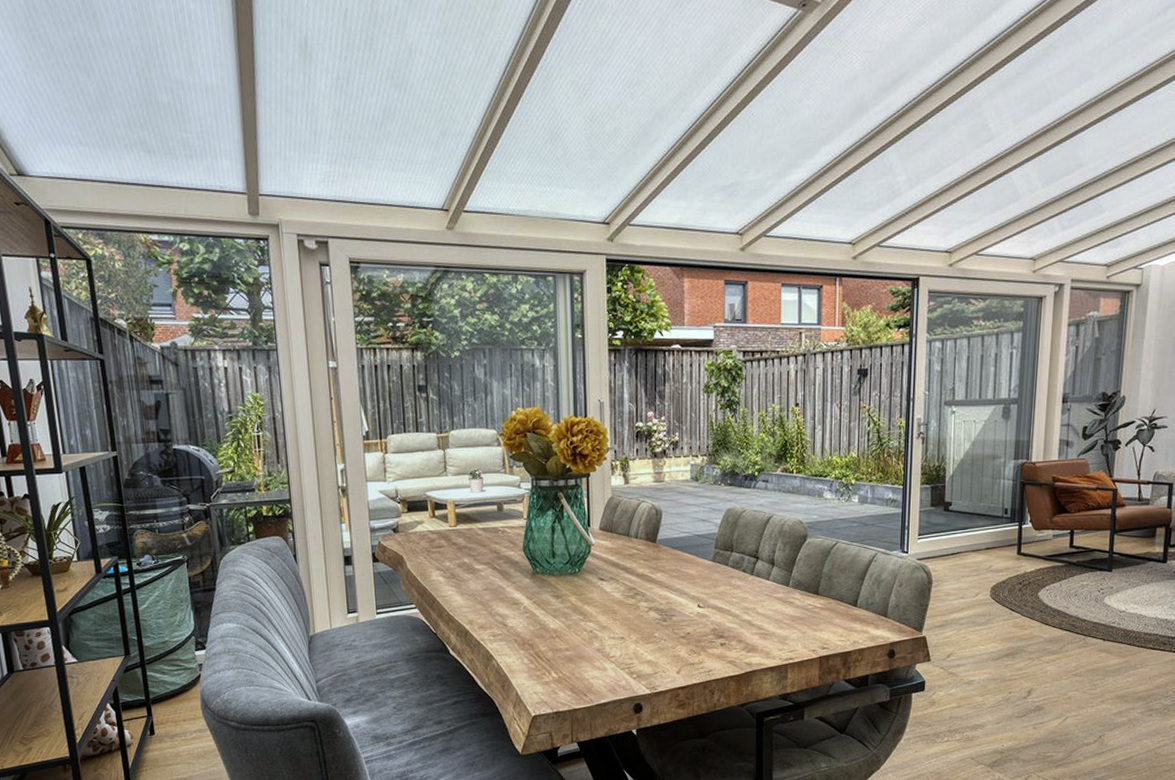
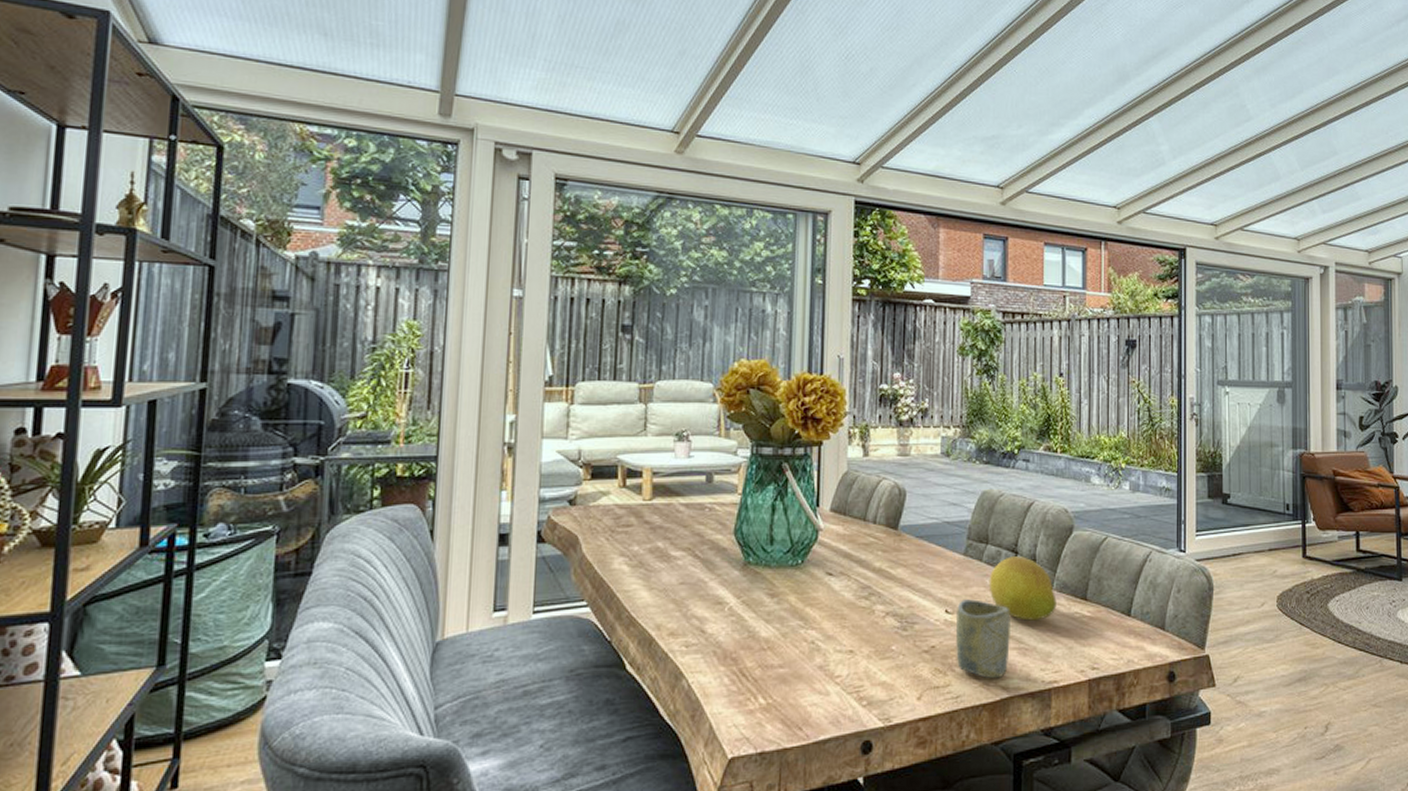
cup: none [707,596,753,657] -> present [956,599,1011,679]
fruit: none [734,561,792,612] -> present [989,556,1057,621]

